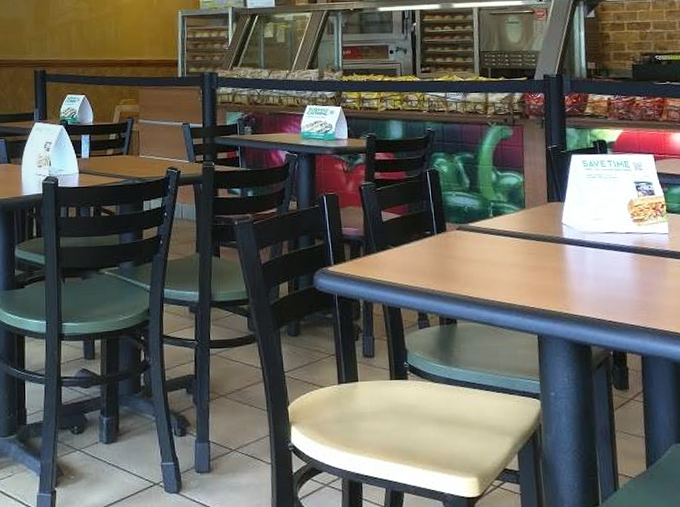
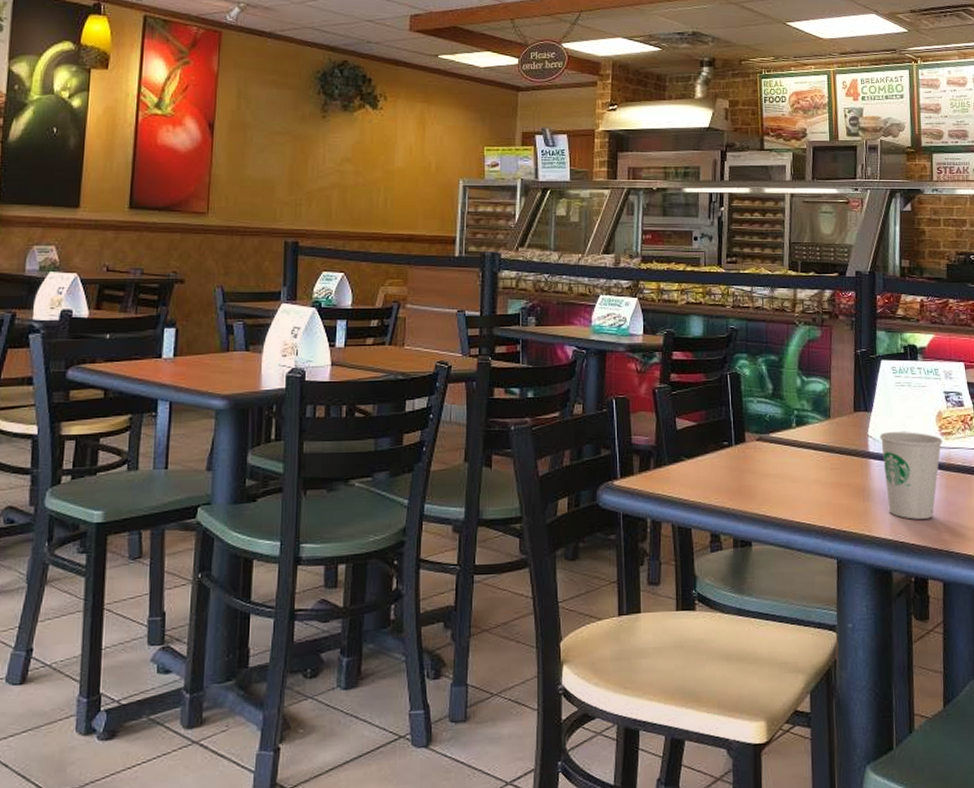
paper cup: none [573,219,636,299] -> present [880,432,943,519]

